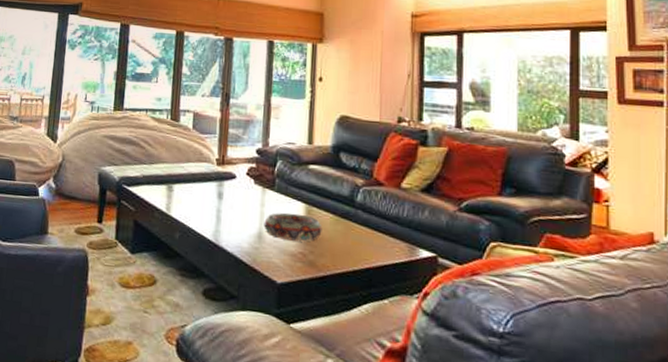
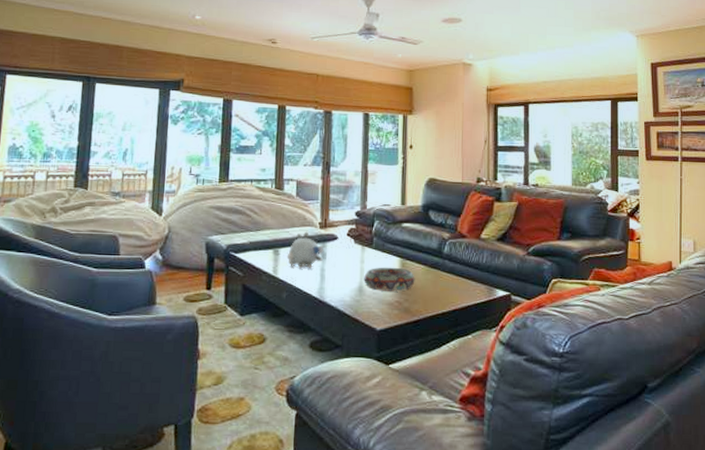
decorative ball: none [181,166,221,209] -> present [287,230,324,269]

